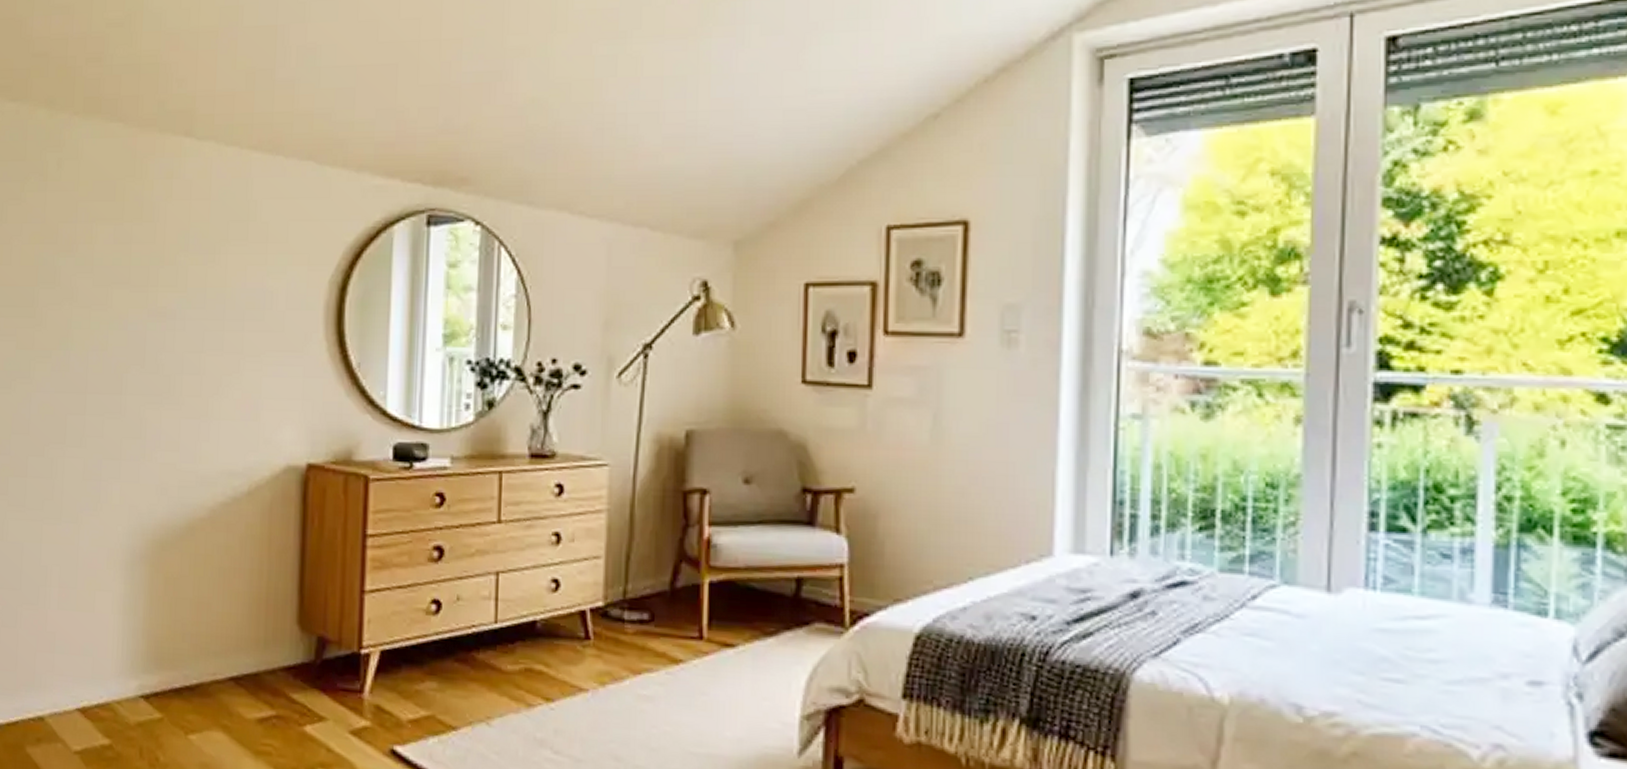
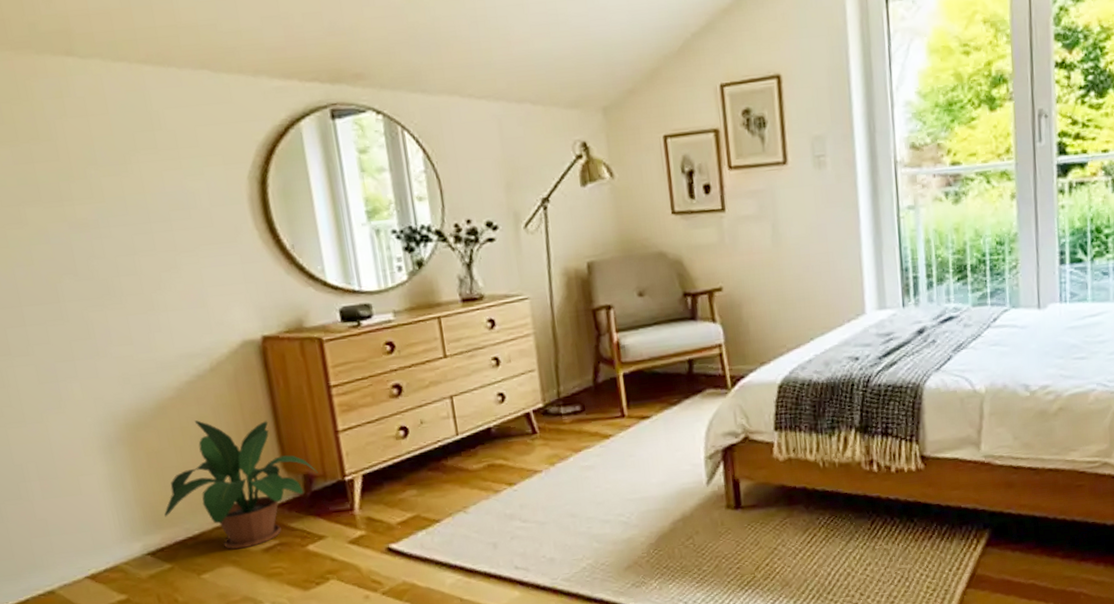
potted plant: none [167,549,334,713] -> present [164,420,318,550]

